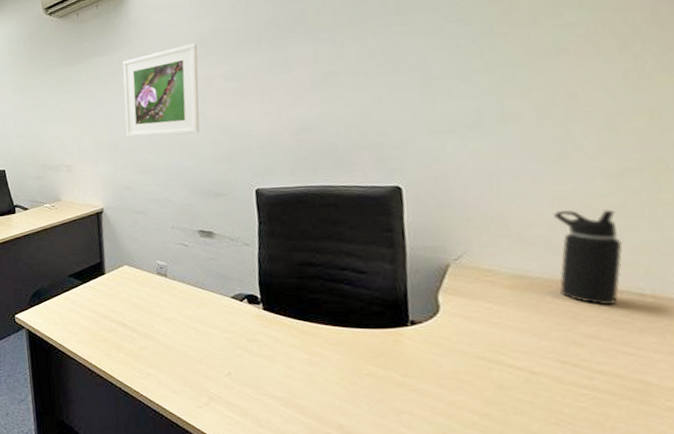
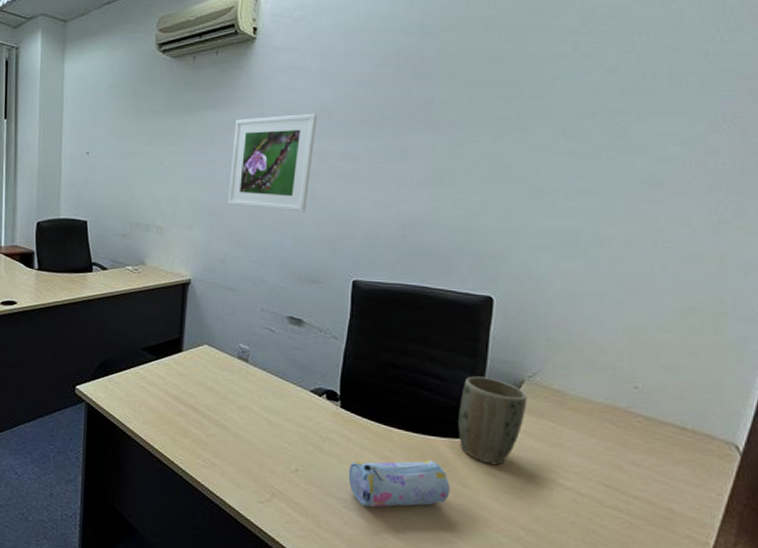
pencil case: none [281,352,390,404] -> present [348,459,450,508]
plant pot: none [384,265,458,352] -> present [458,376,527,466]
water bottle: present [553,209,623,305] -> none [616,341,676,435]

